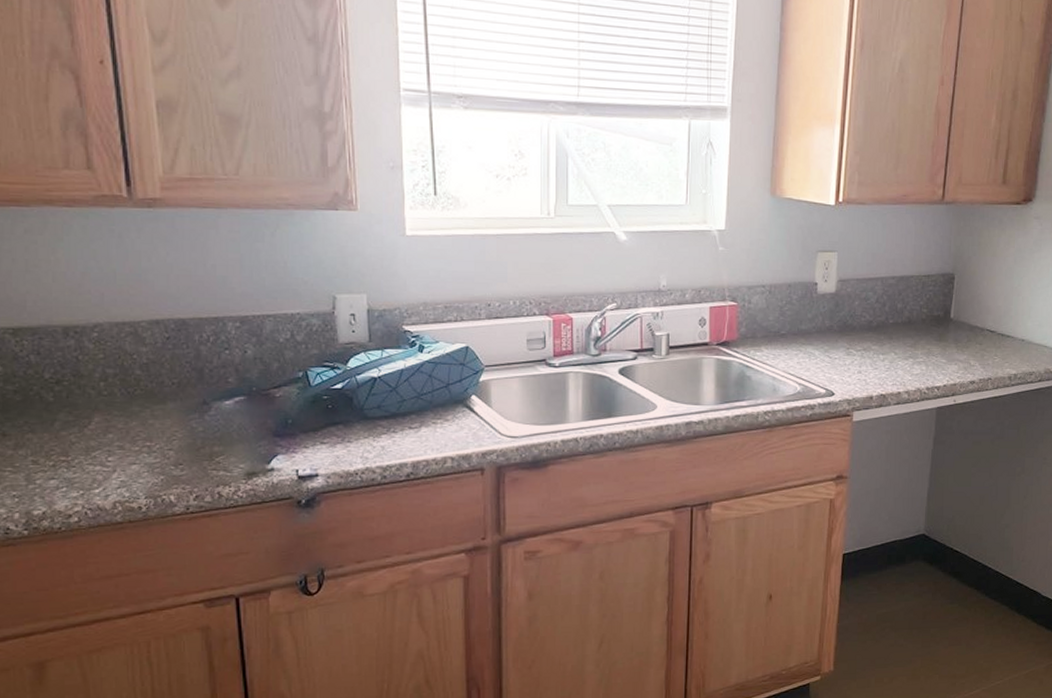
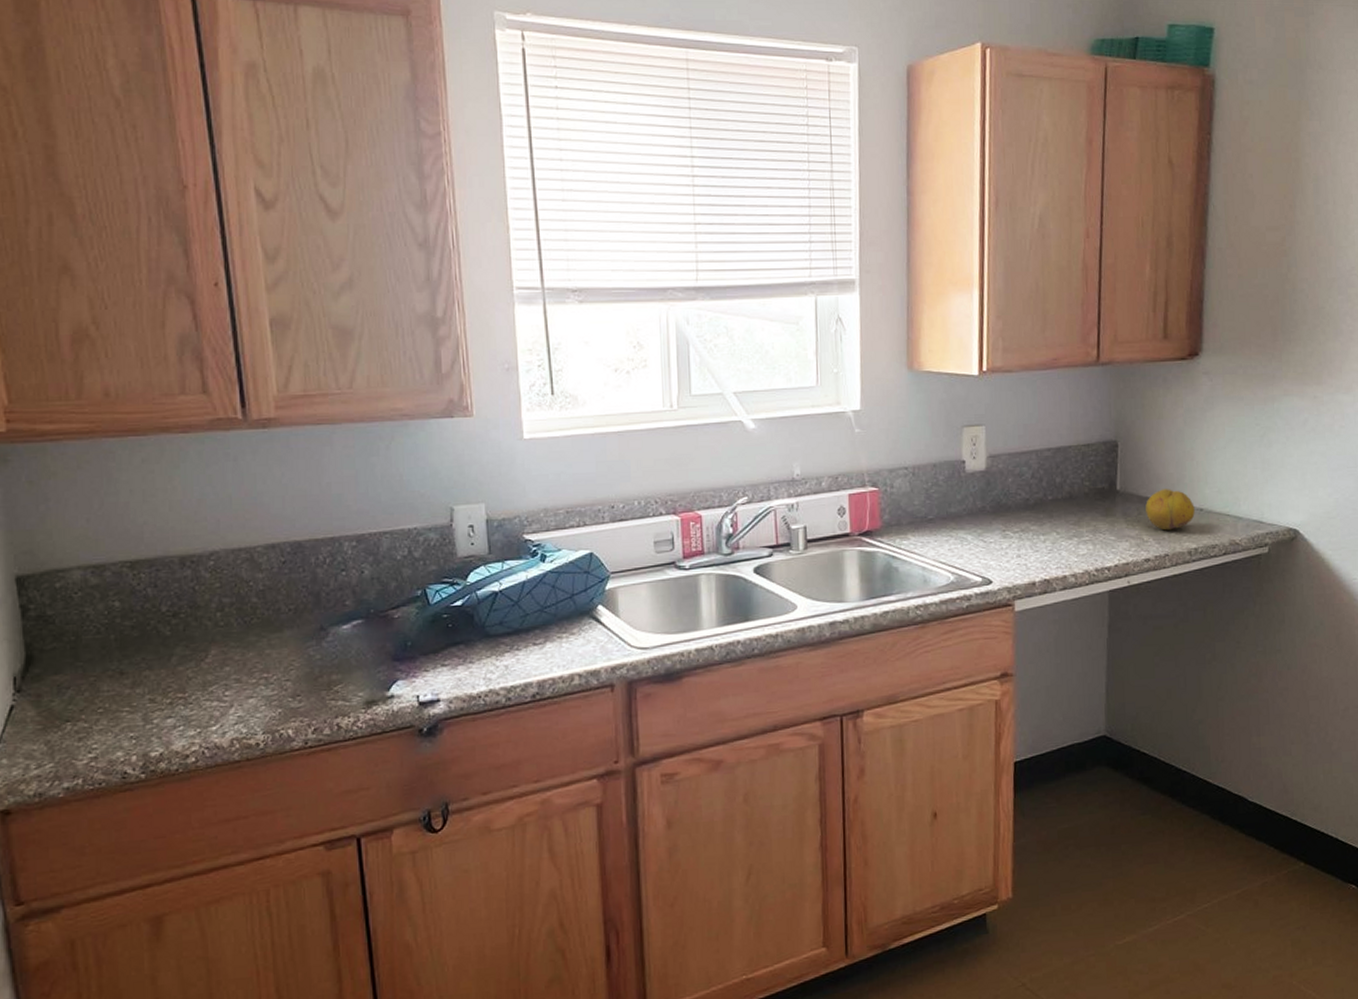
fruit: none [975,320,1017,357] -> present [1146,489,1195,531]

